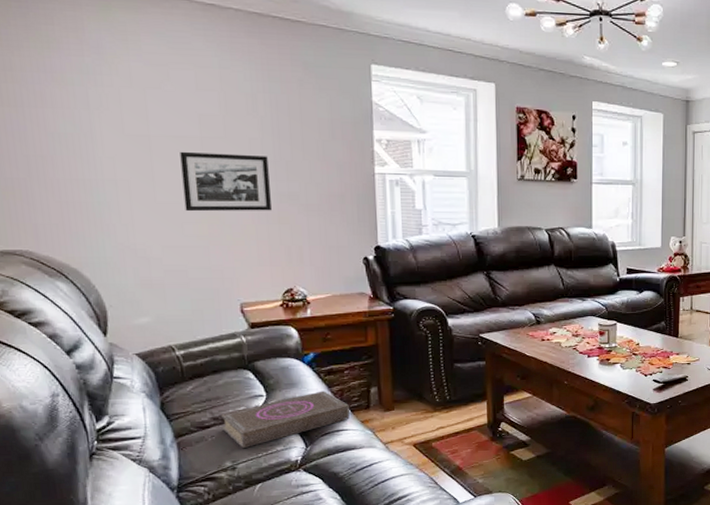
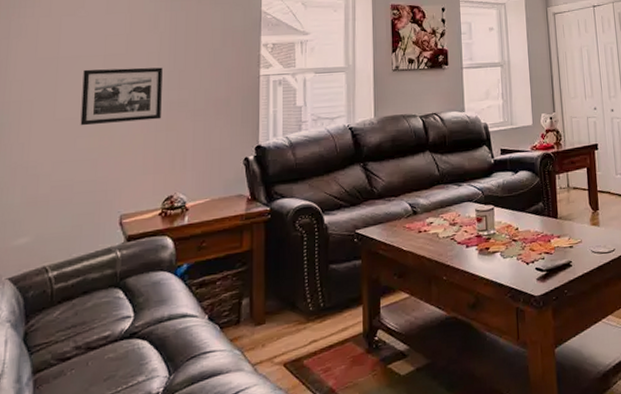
book: present [220,391,350,448] -> none [83,306,218,382]

